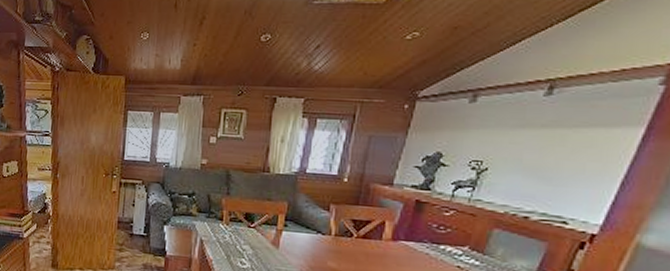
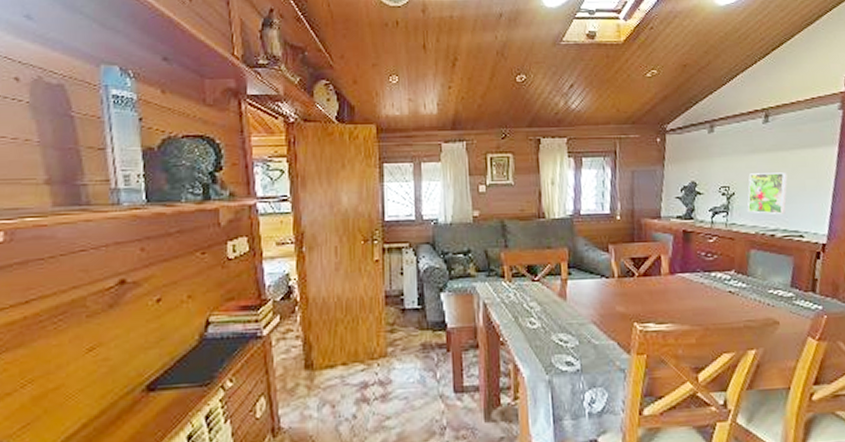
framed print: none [499,149,563,197] -> present [747,172,788,214]

